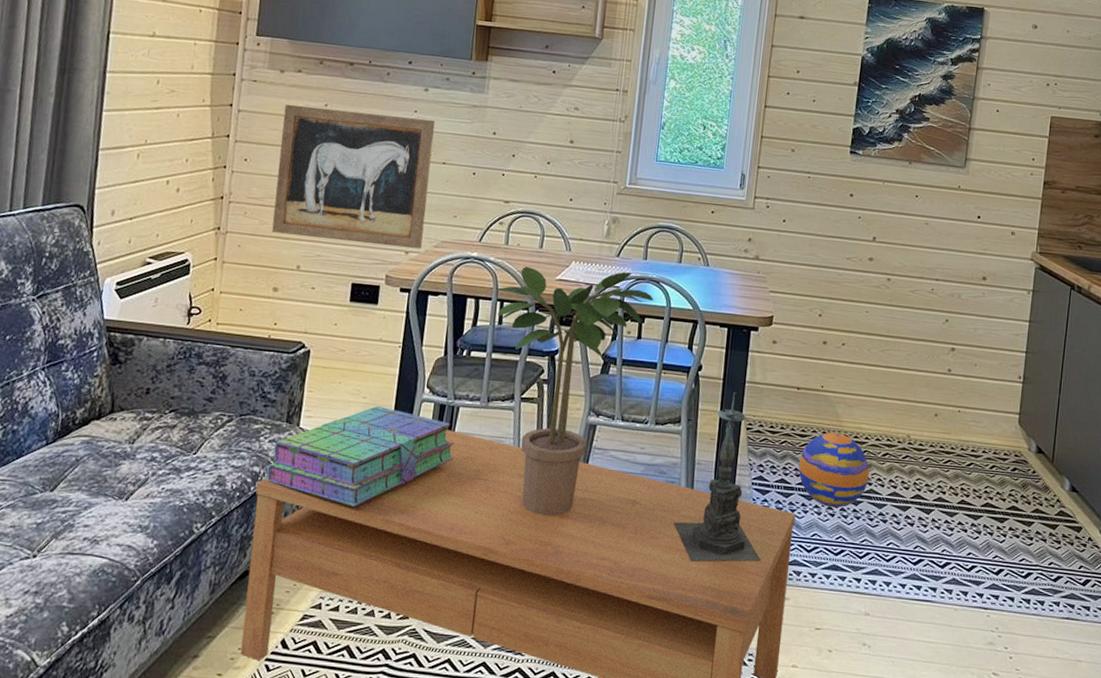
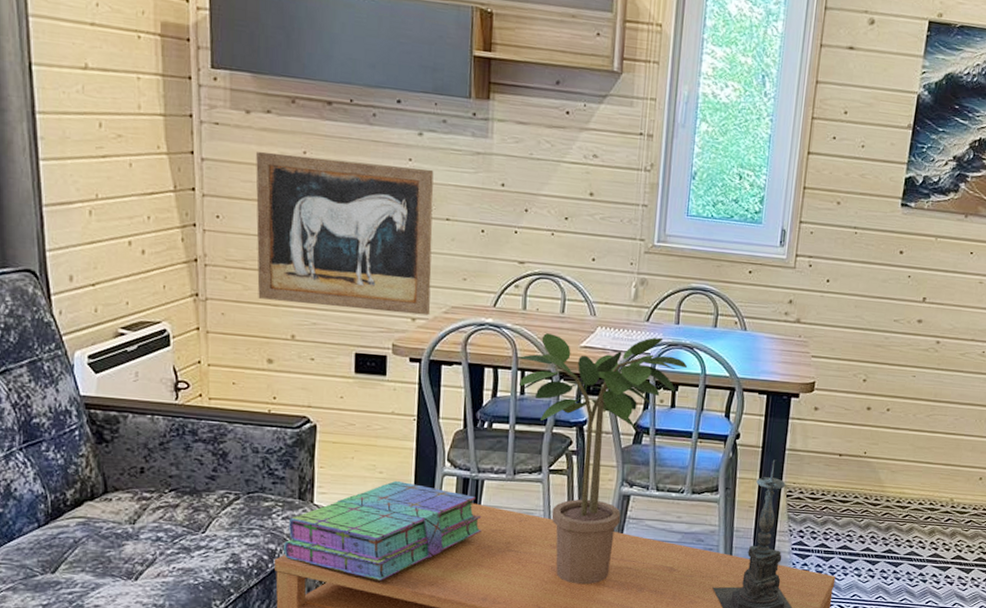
ball: present [798,432,870,508] -> none [839,498,911,570]

